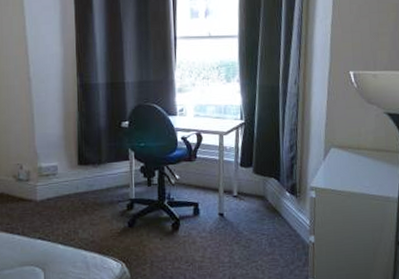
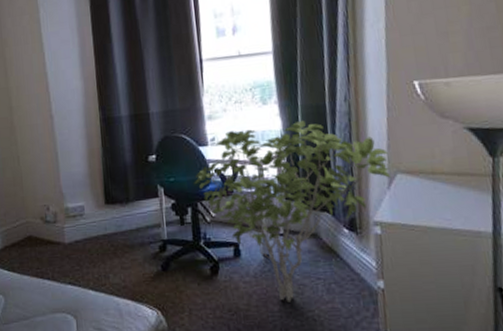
shrub: none [162,99,327,255] -> present [194,121,392,302]

